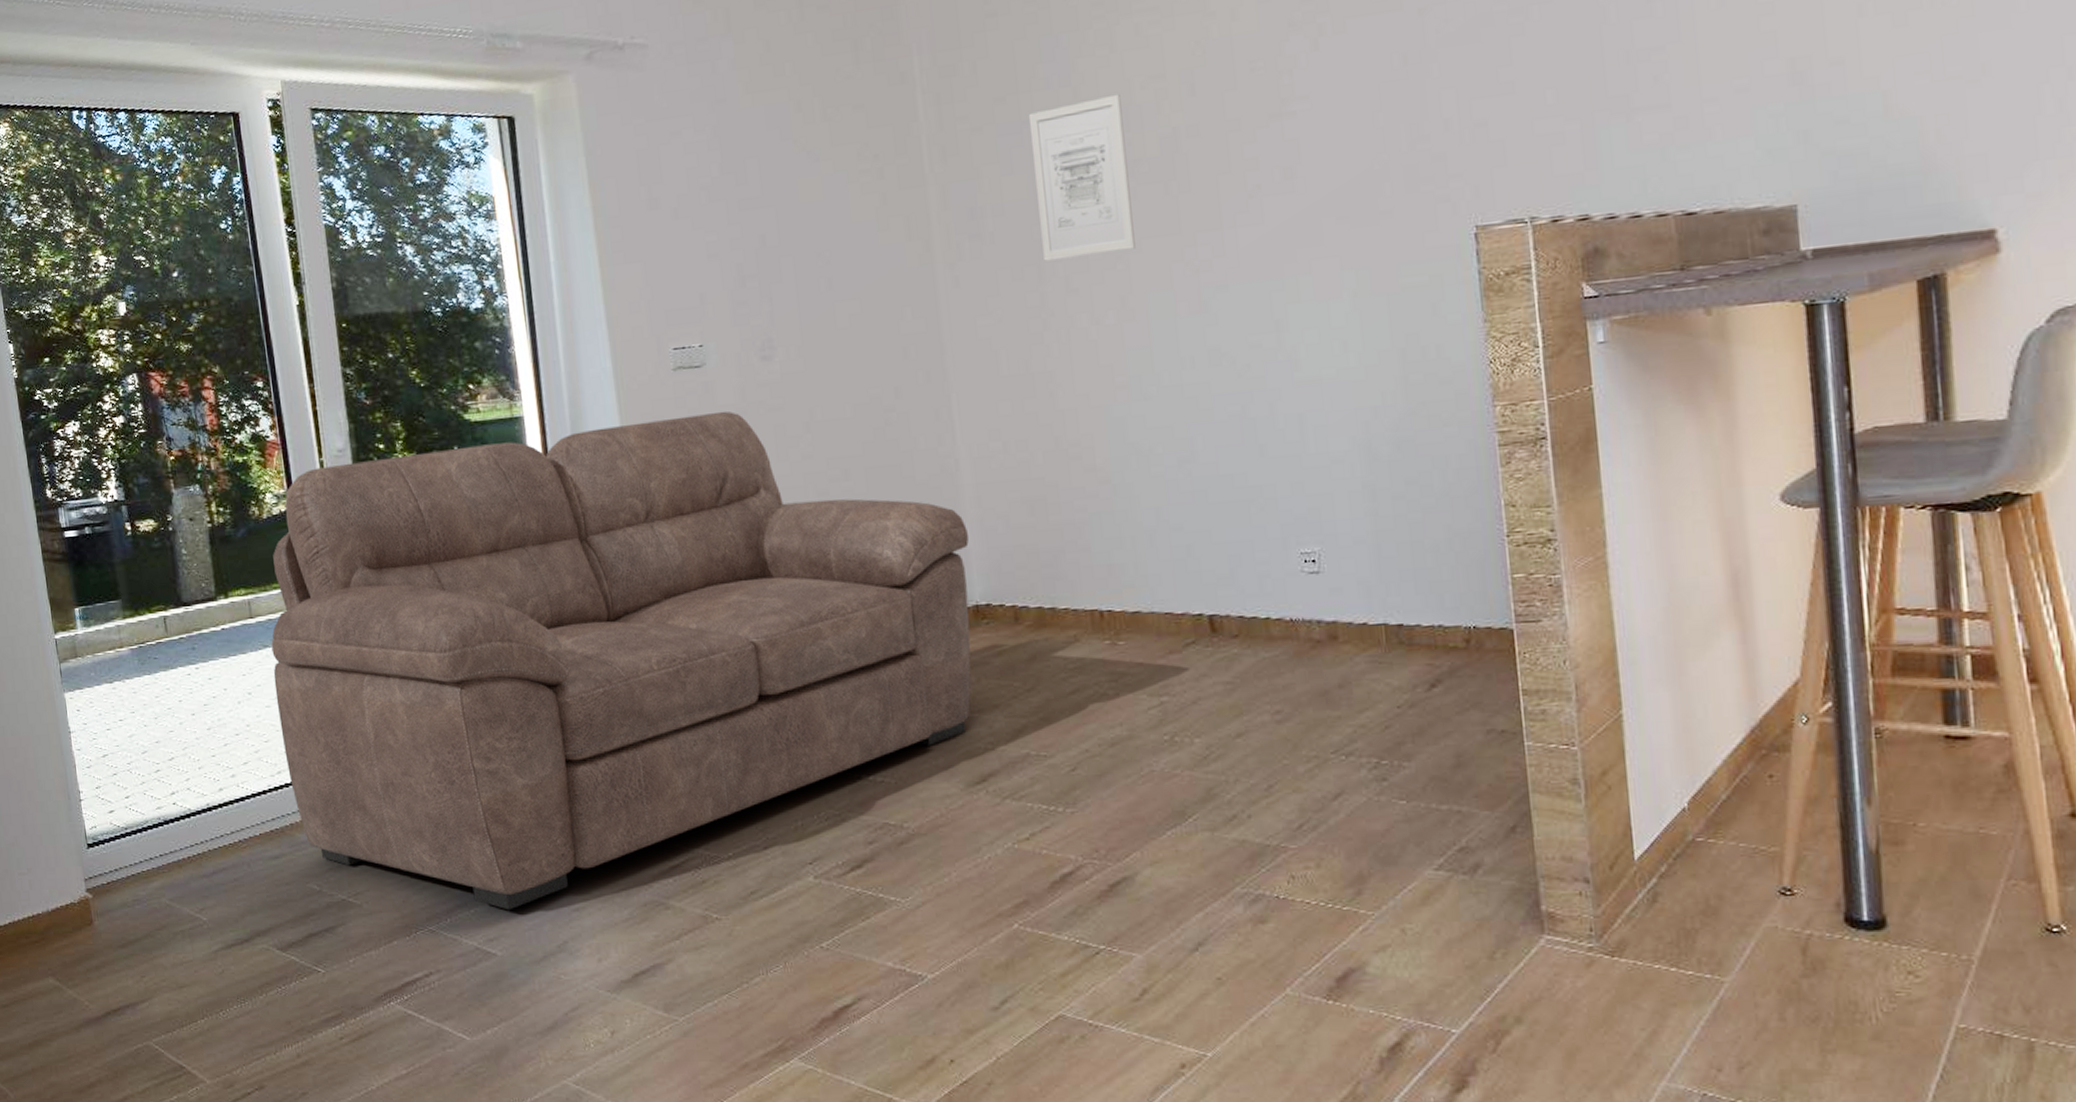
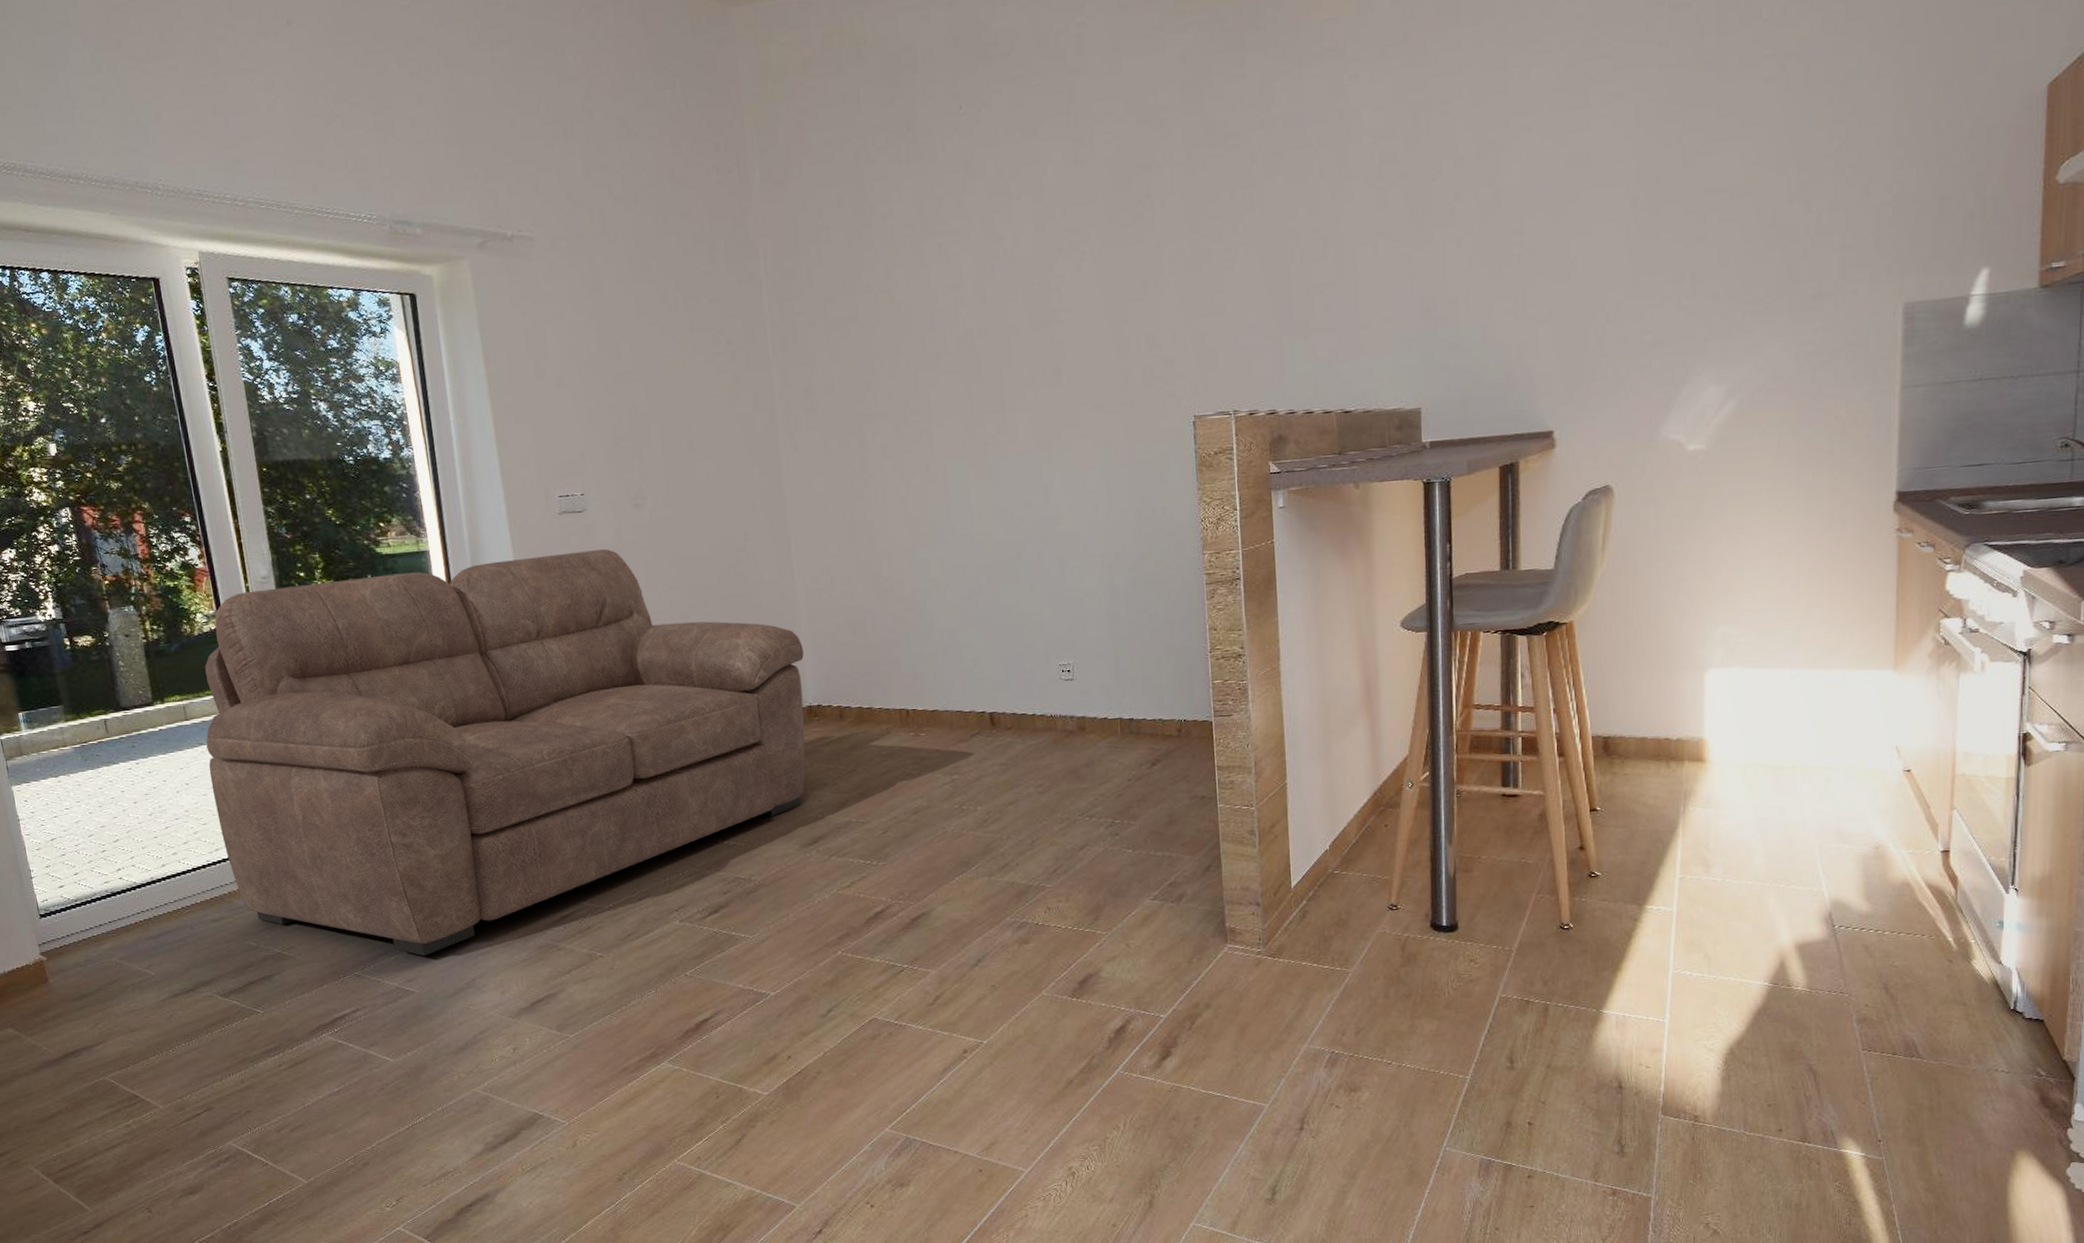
wall art: present [1028,94,1135,261] -> none [853,299,937,433]

